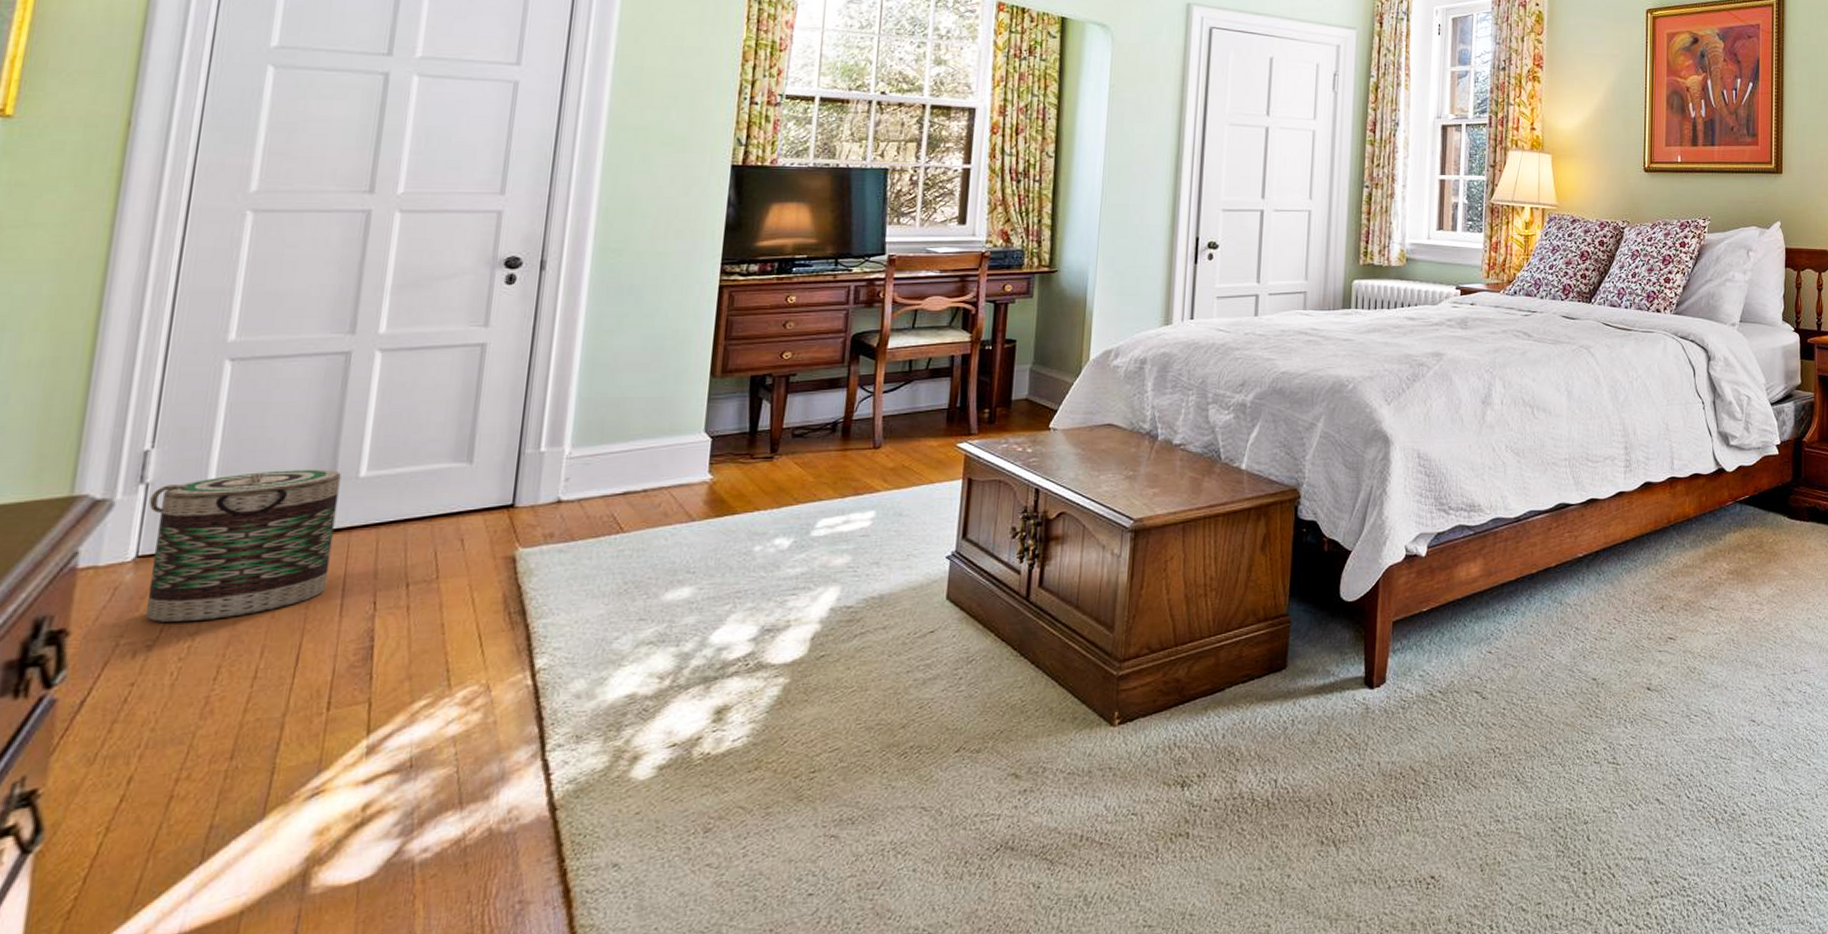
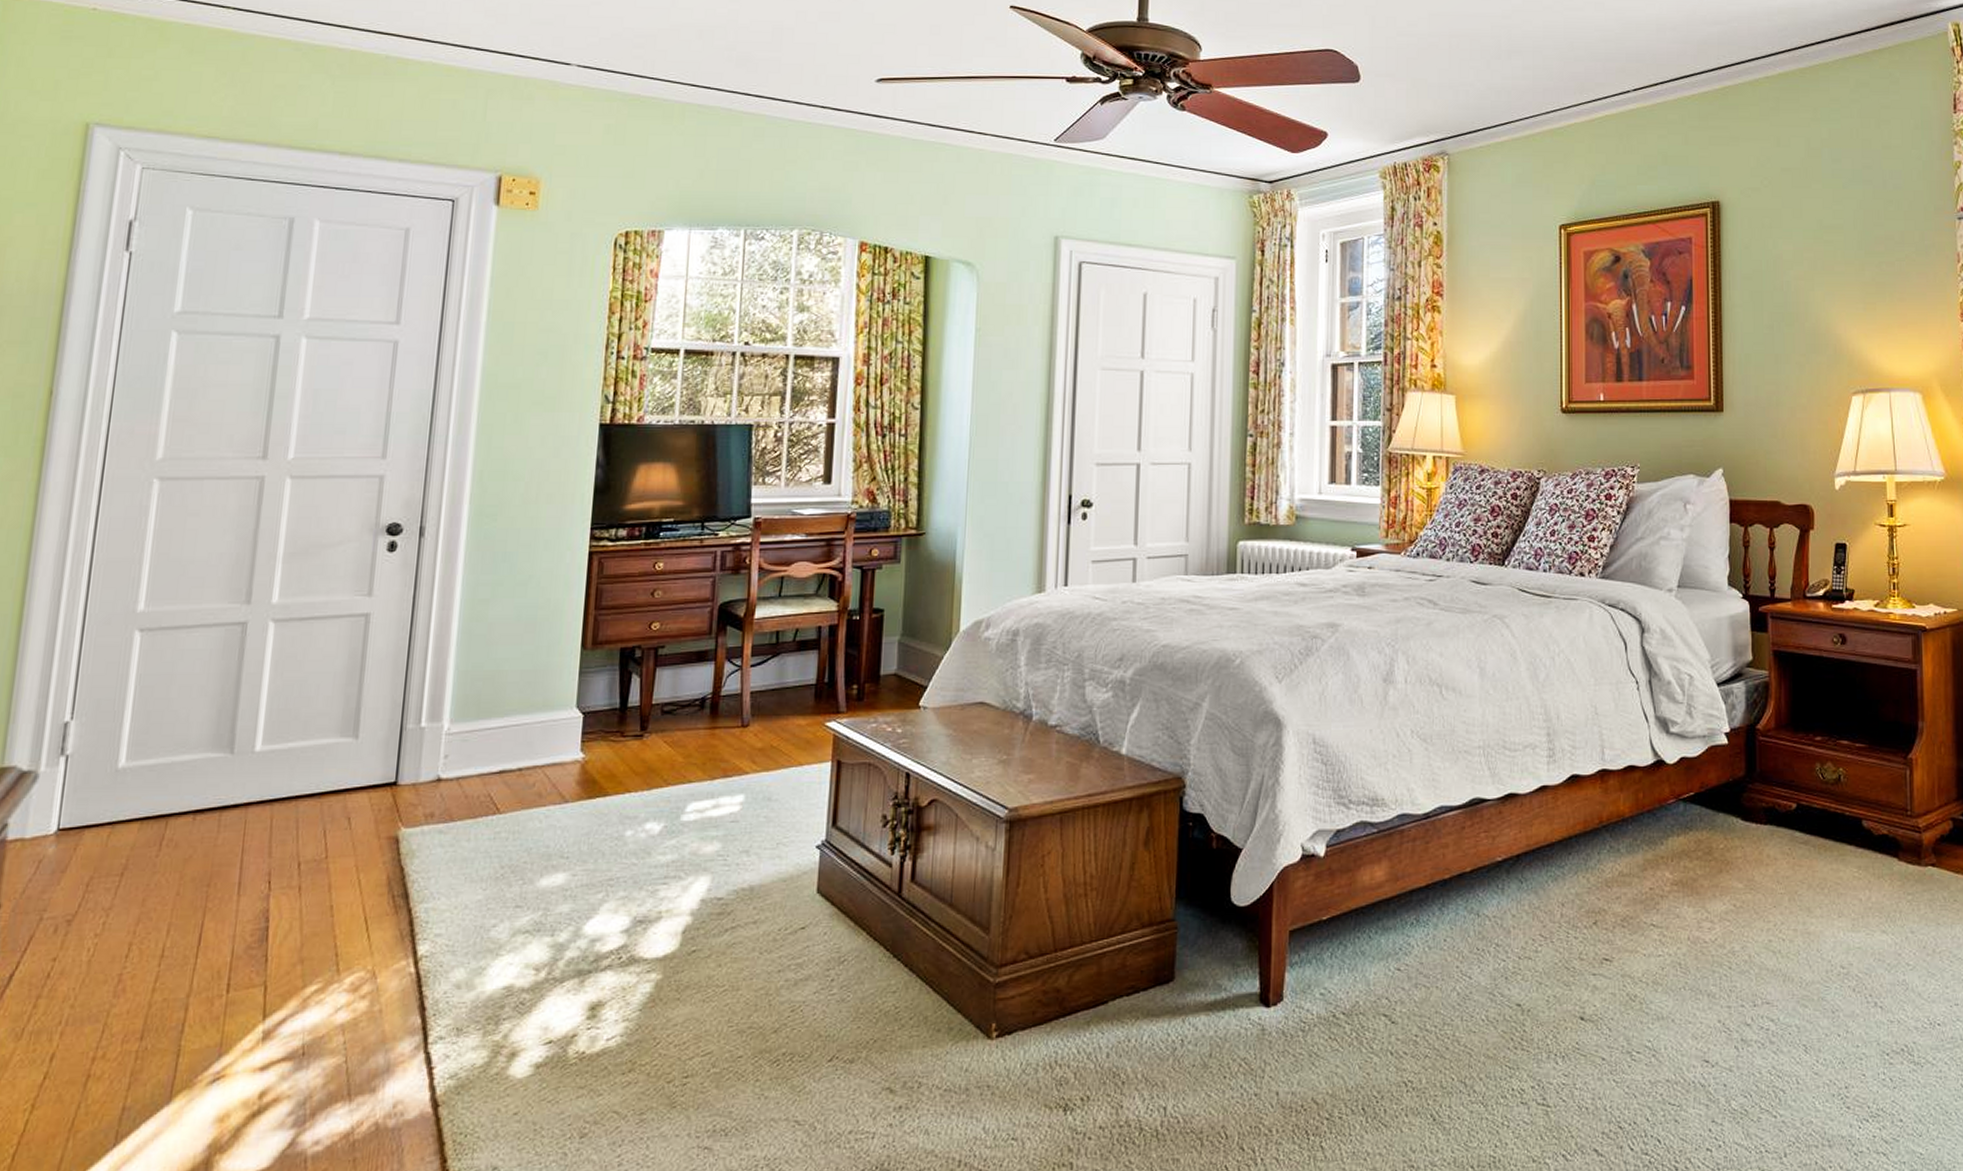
basket: present [145,469,341,623] -> none [65,743,239,898]

